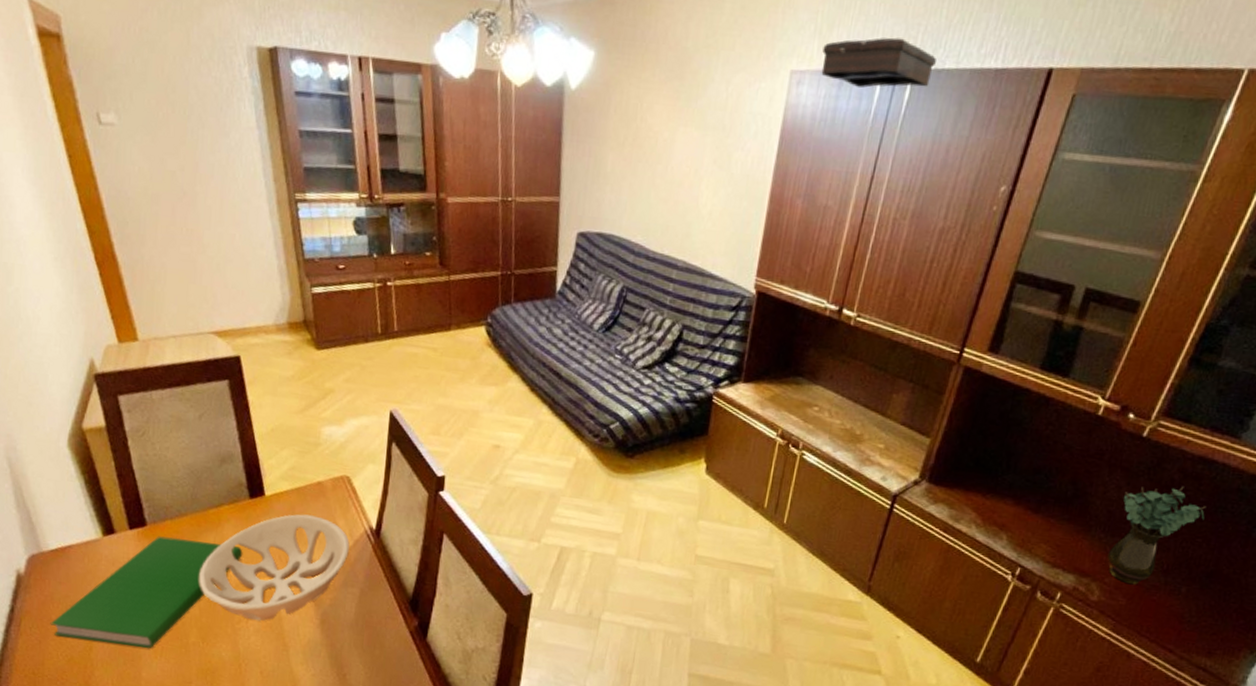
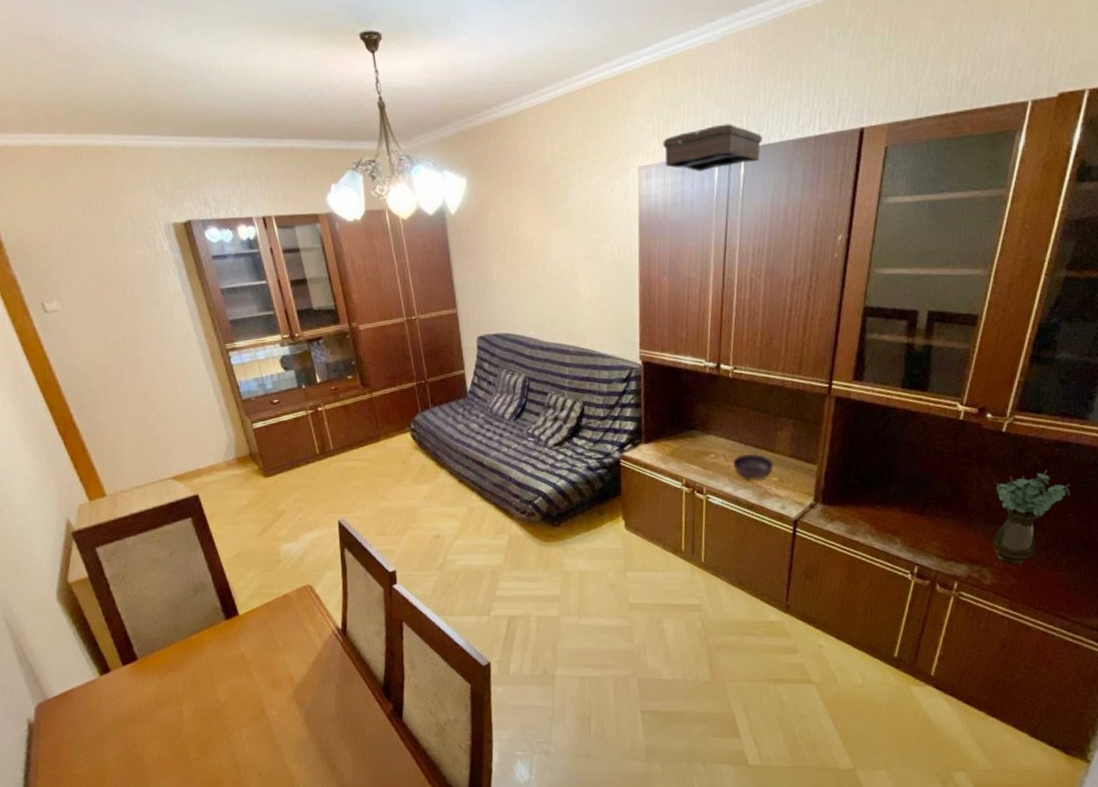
hardcover book: present [50,536,243,649] -> none [64,664,227,773]
decorative bowl: present [199,514,350,621] -> none [191,625,321,729]
bowl: none [836,413,883,445] -> present [732,453,775,481]

